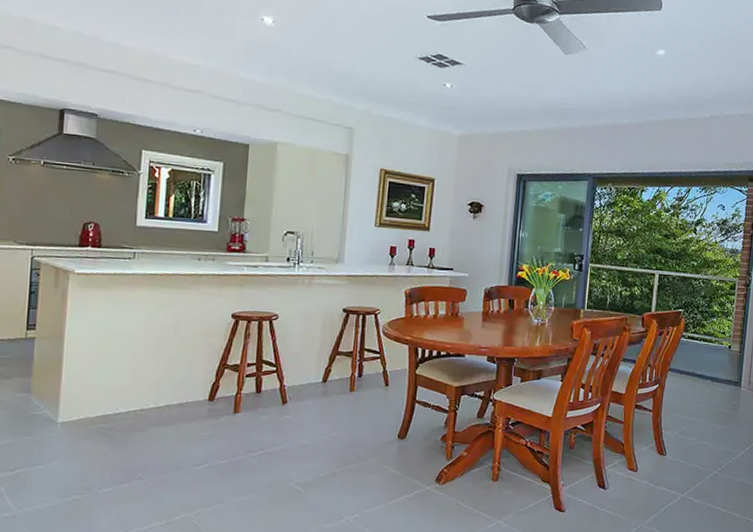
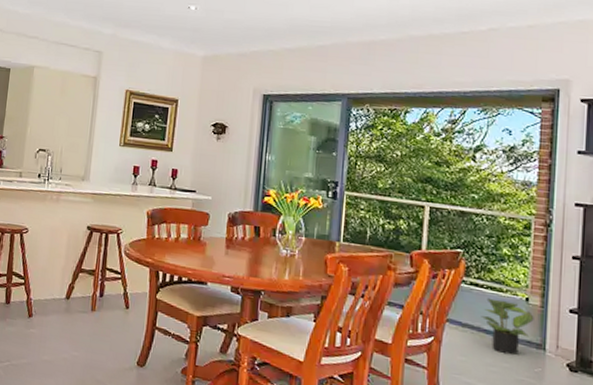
potted plant: none [695,348,734,393] -> present [481,298,534,356]

